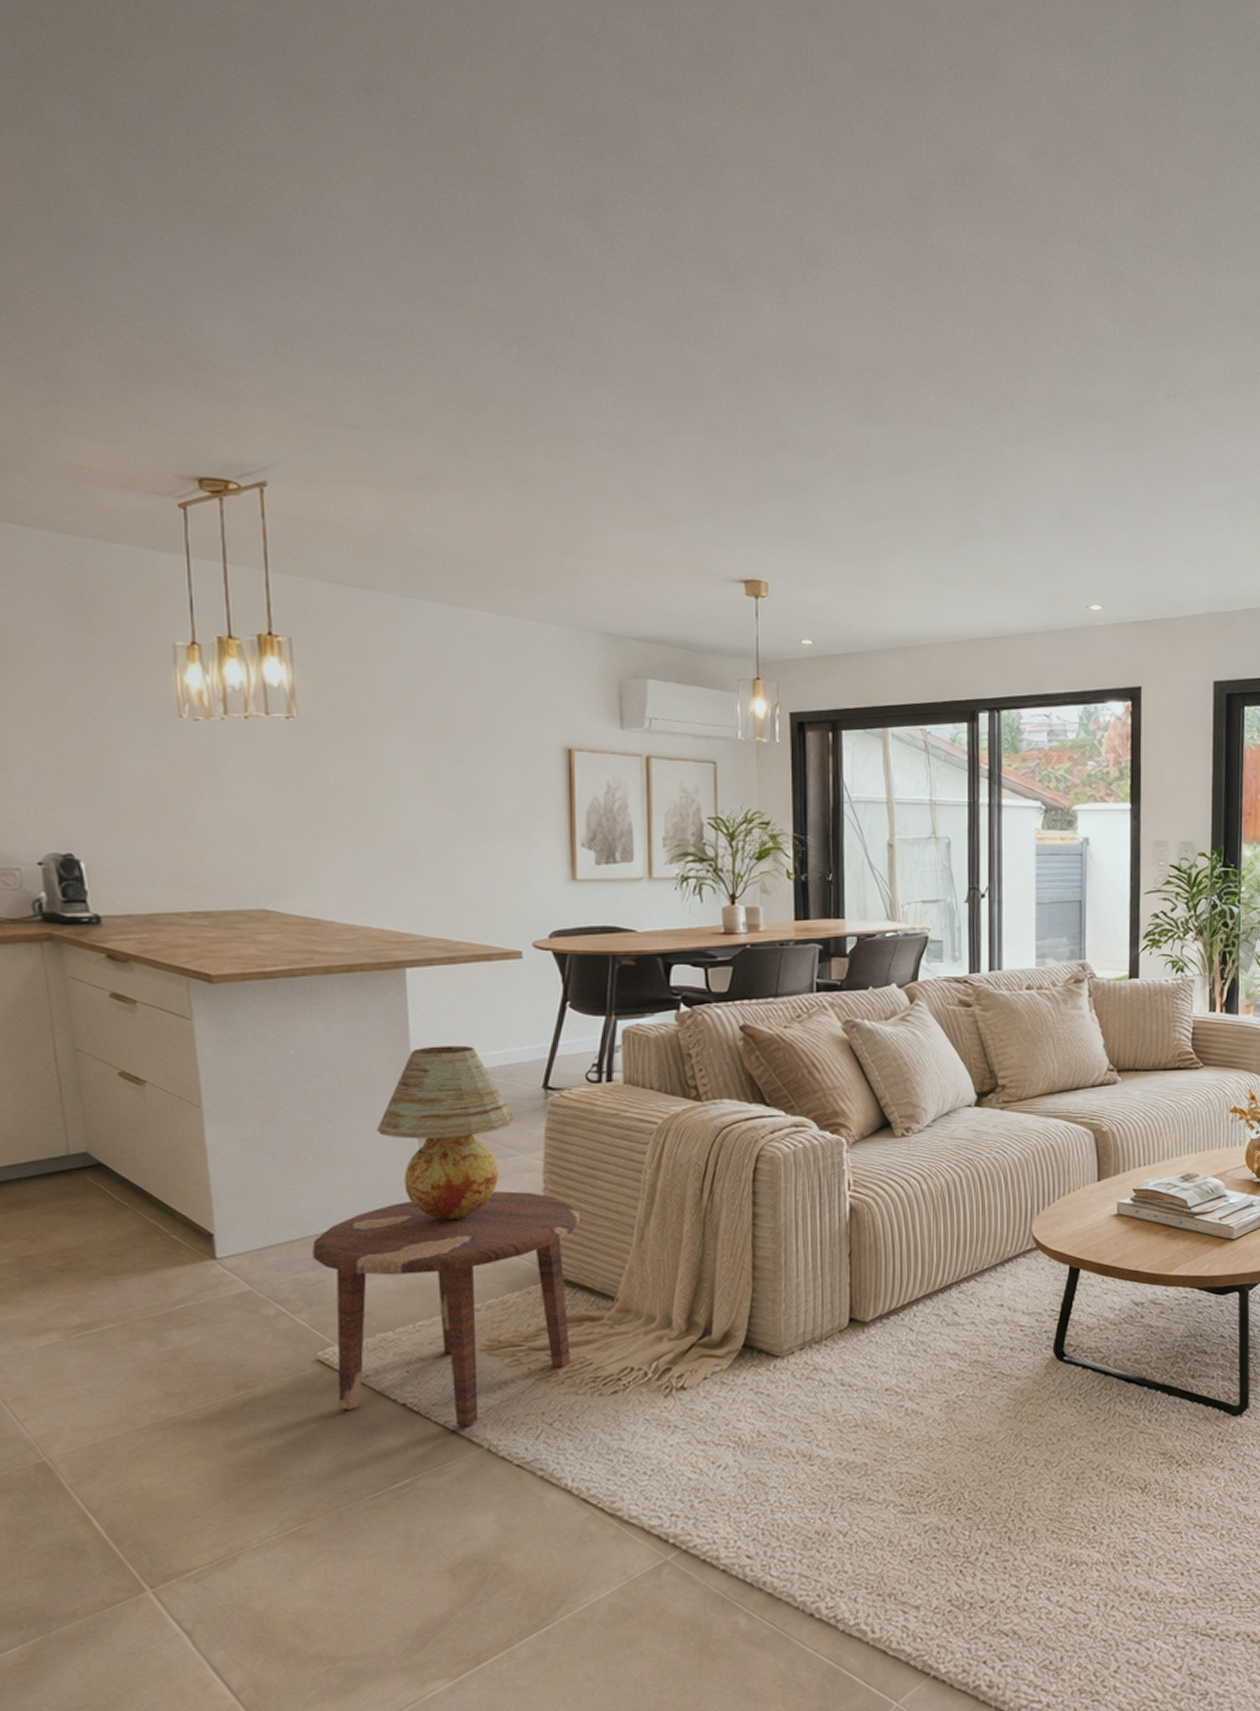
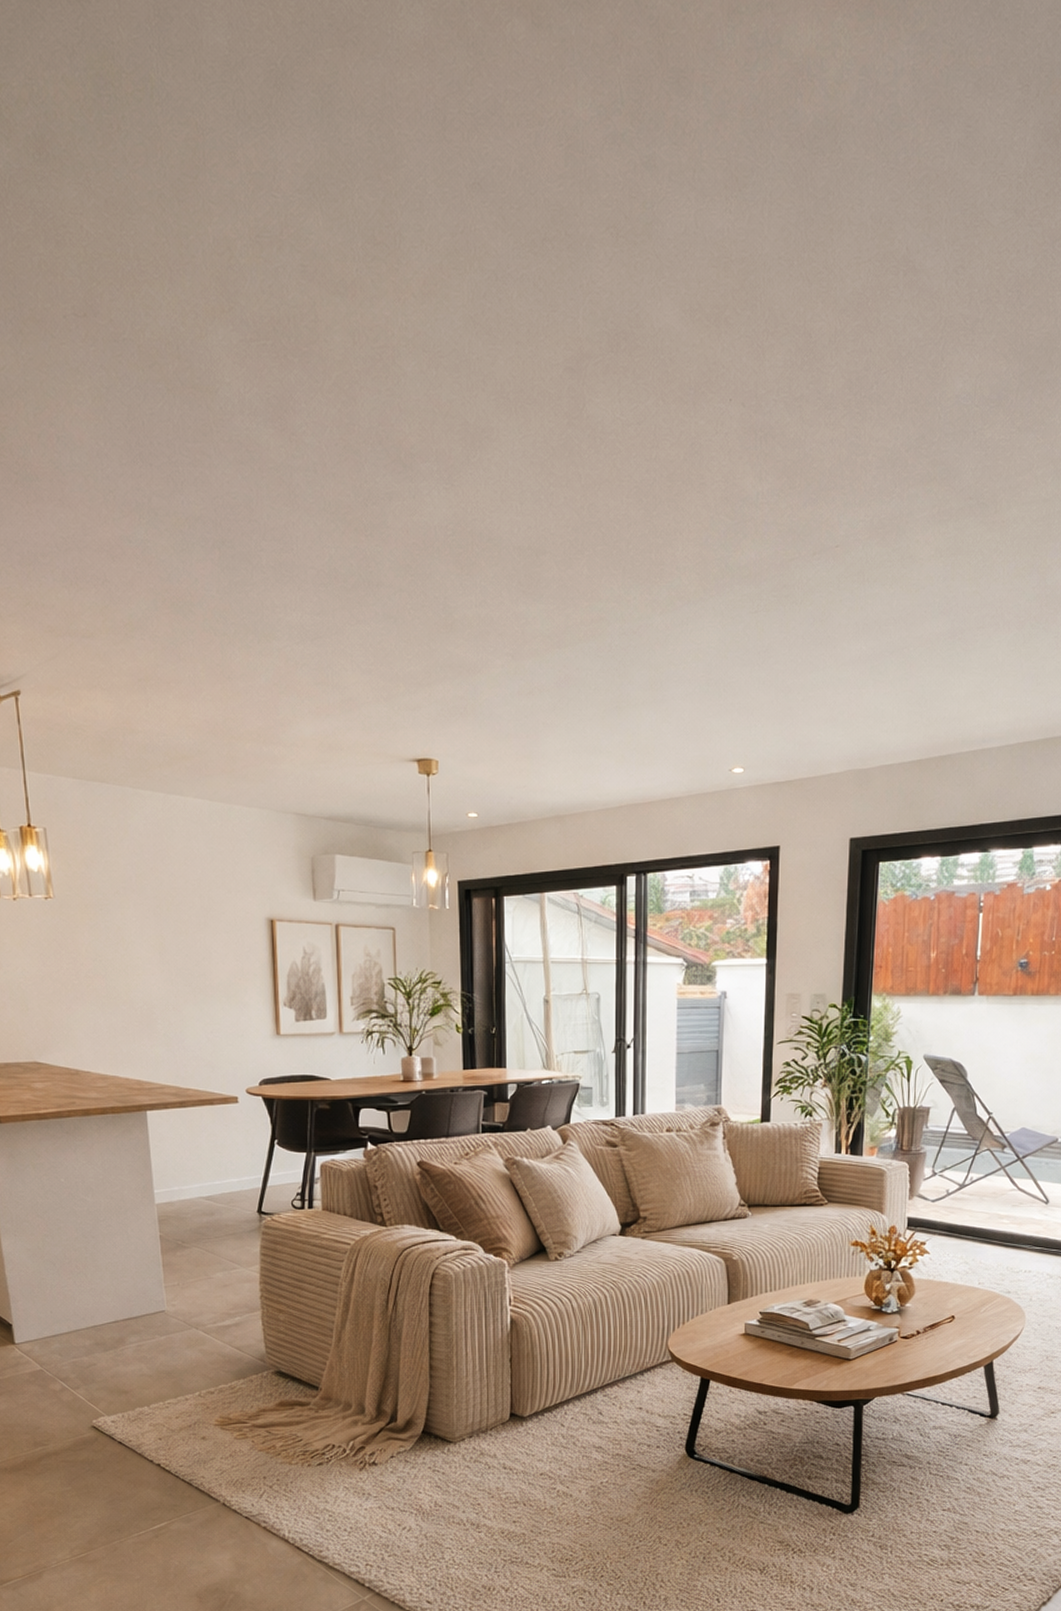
side table: present [312,1191,581,1426] -> none [85,1297,290,1484]
table lamp: present [377,1045,515,1221] -> none [129,1176,237,1320]

